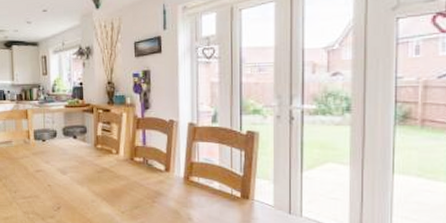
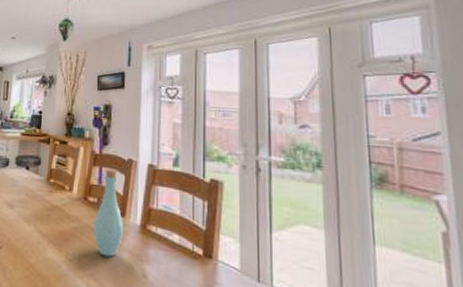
bottle: none [142,131,168,207] -> present [93,169,123,257]

